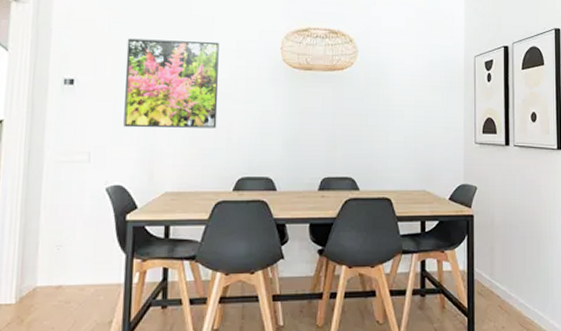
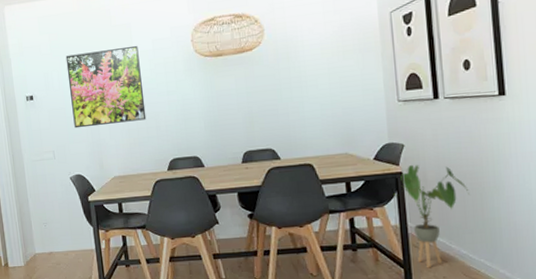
house plant: none [464,208,529,318] -> present [394,164,469,268]

